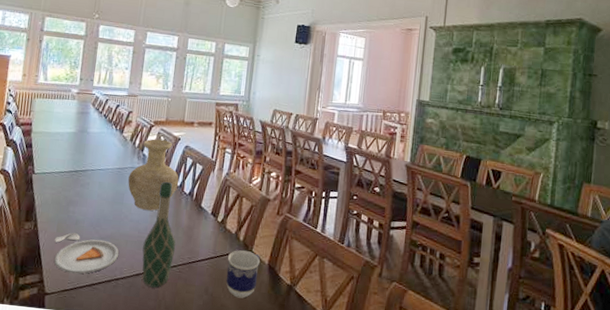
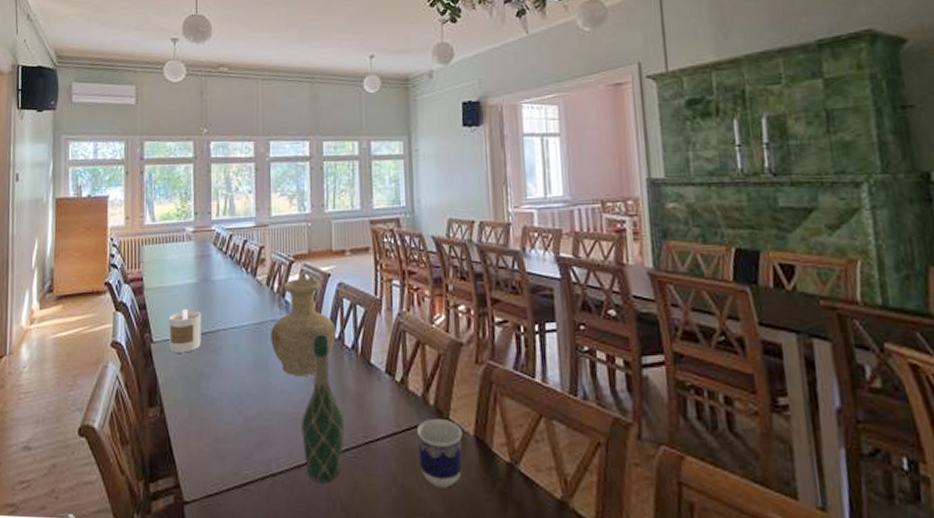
candle: none [47,151,76,184] -> present [168,309,201,353]
dinner plate: present [54,233,119,274] -> none [187,416,272,472]

